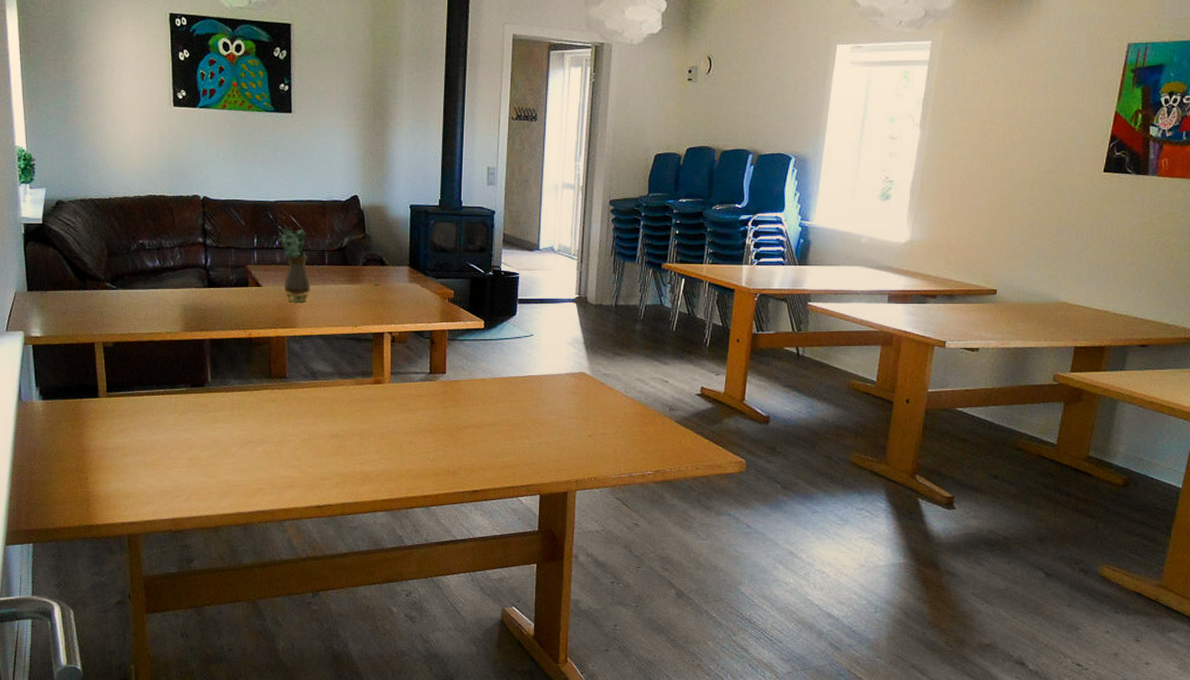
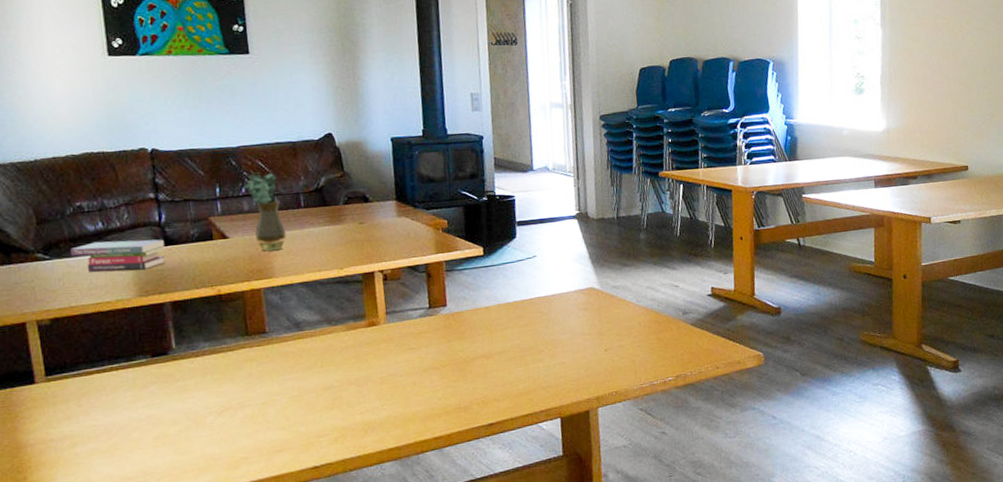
books: none [133,277,208,308] -> present [70,239,165,273]

